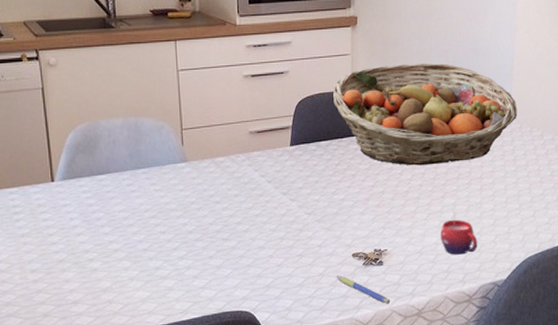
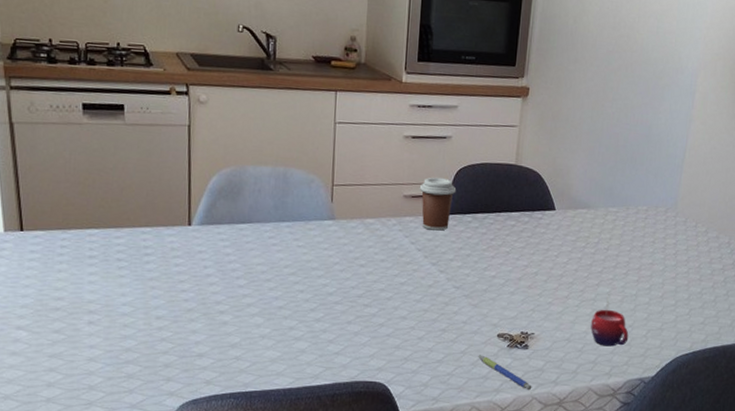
coffee cup: none [263,111,299,162] -> present [419,177,457,231]
fruit basket: present [333,62,518,166] -> none [495,142,685,251]

